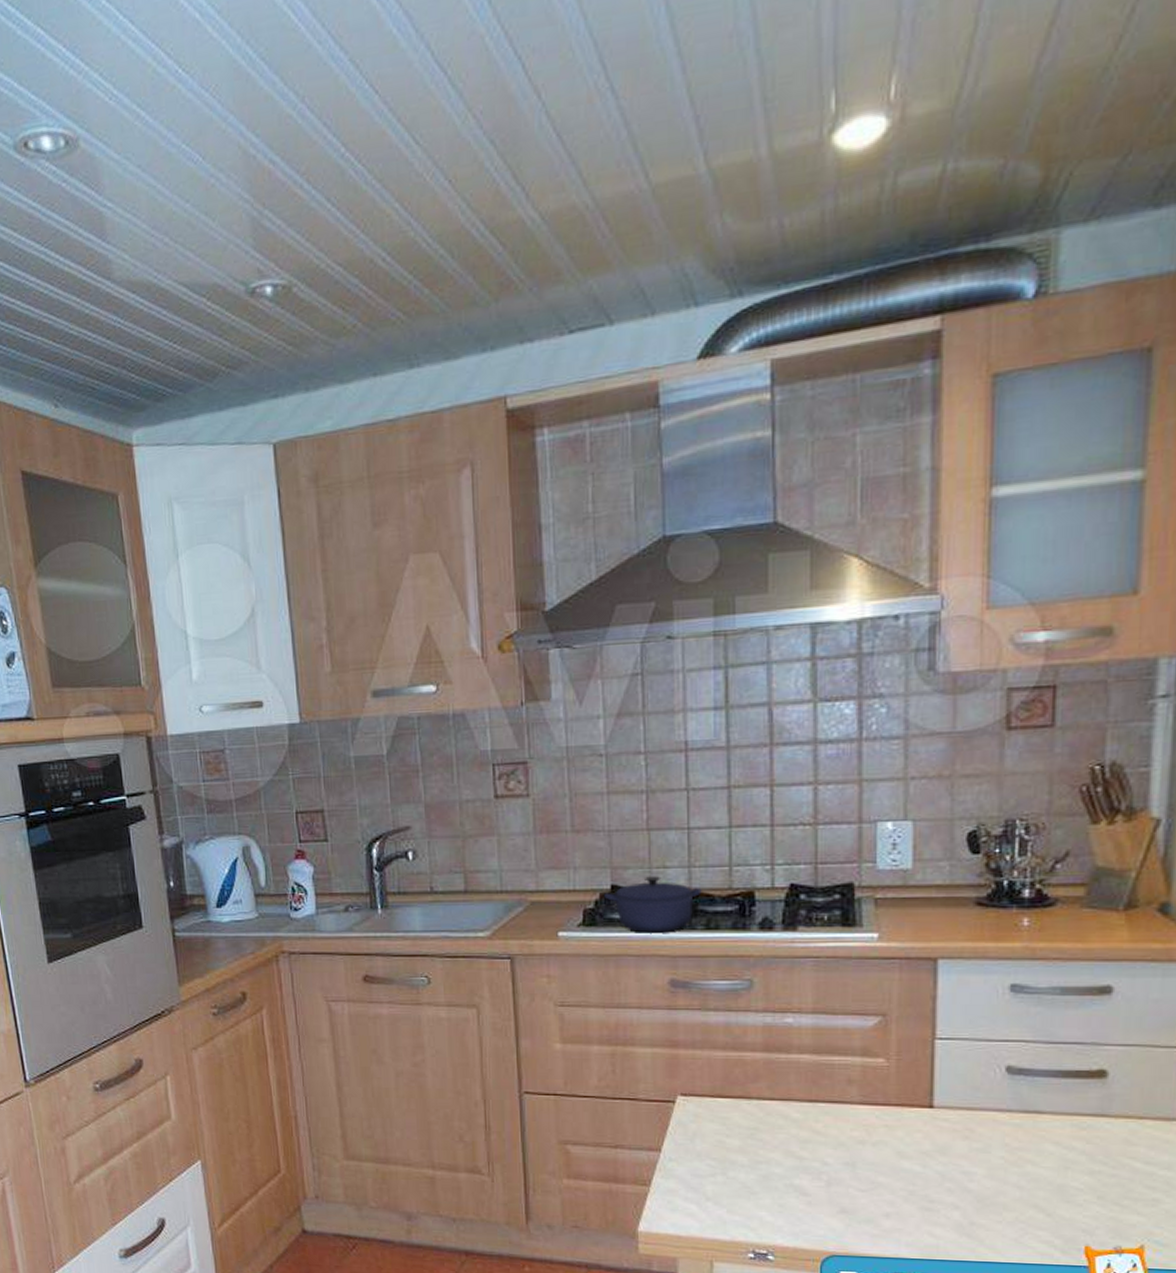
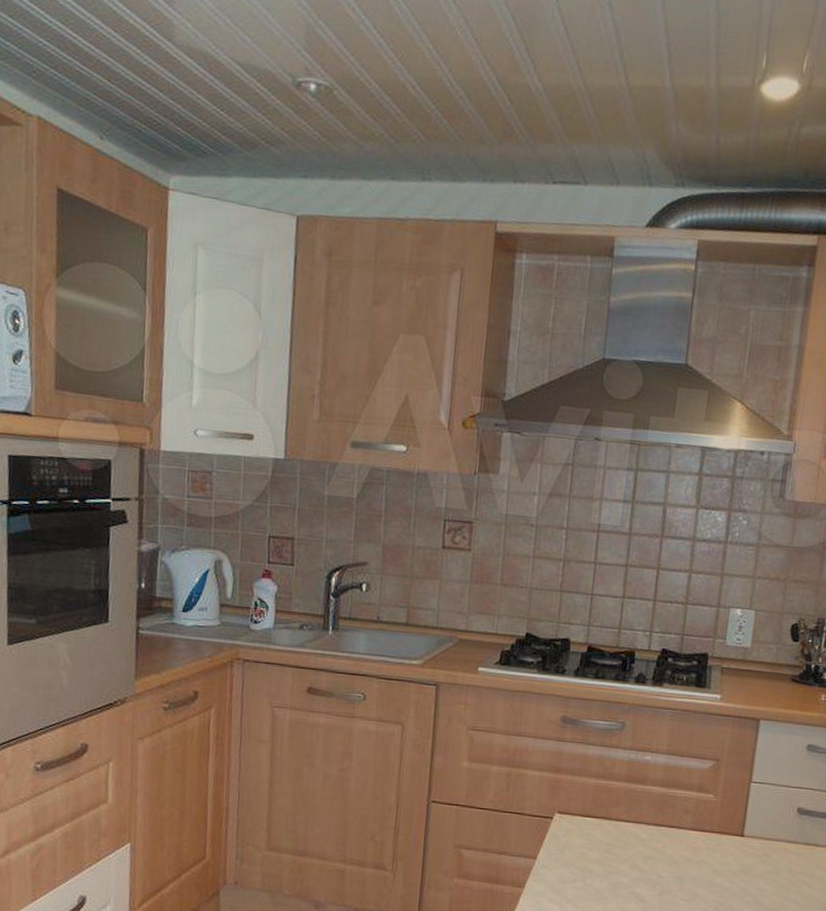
cooking pot: present [604,876,702,933] -> none [519,629,596,677]

